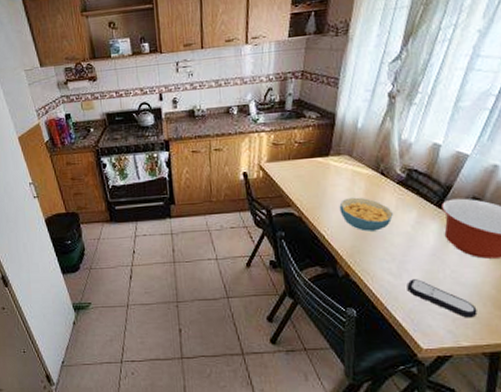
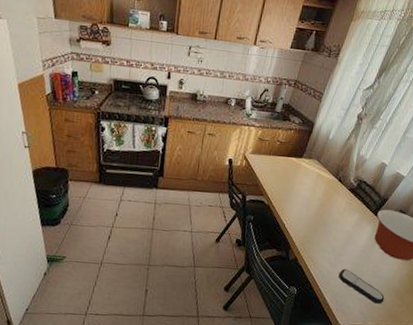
cereal bowl: present [339,197,393,231] -> none [301,195,341,226]

